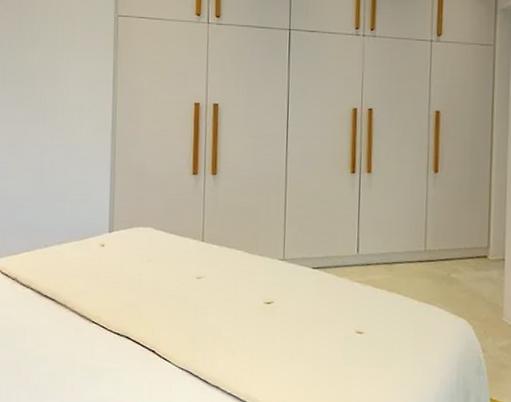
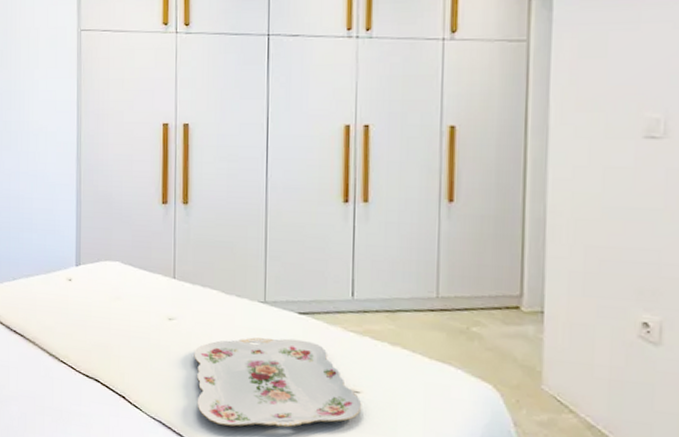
serving tray: none [220,290,365,370] -> present [194,337,362,428]

